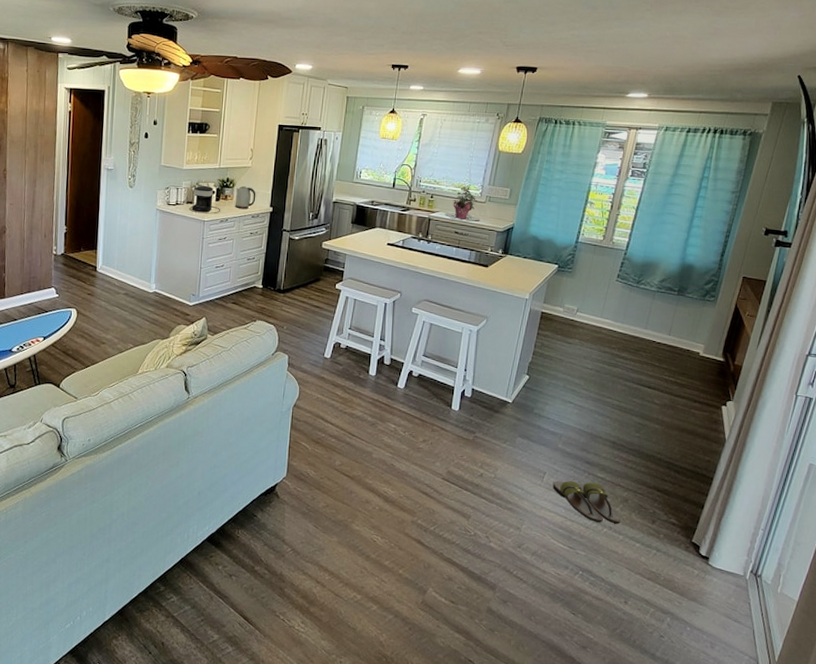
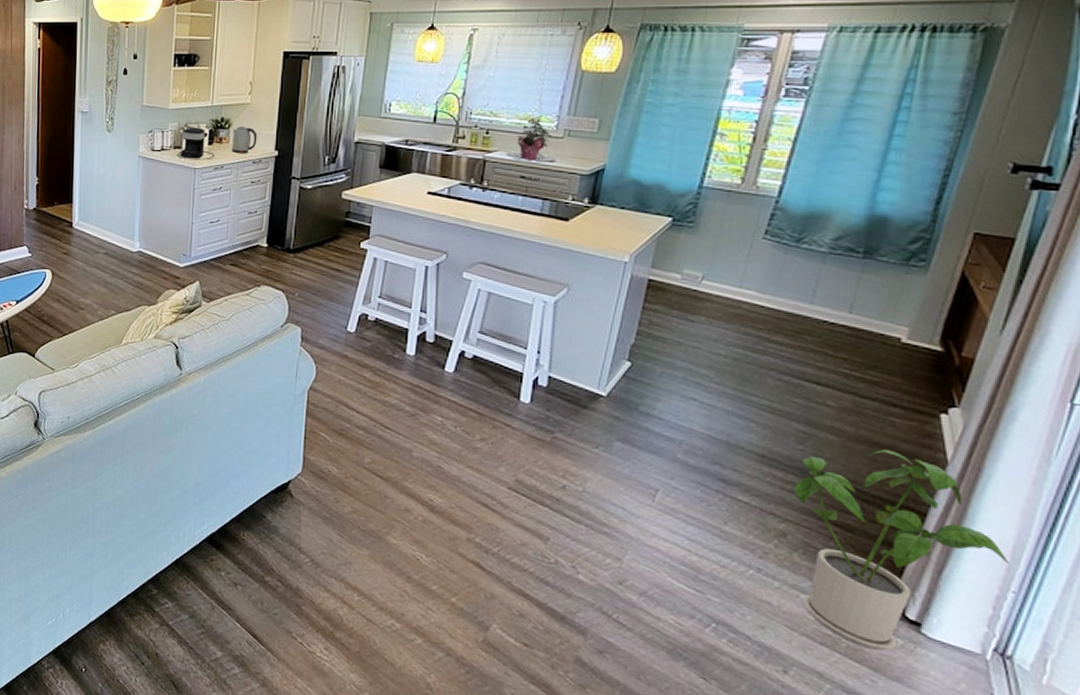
sandal: present [553,480,621,524] -> none [669,501,776,566]
house plant: none [633,433,760,580] -> present [794,449,1009,651]

